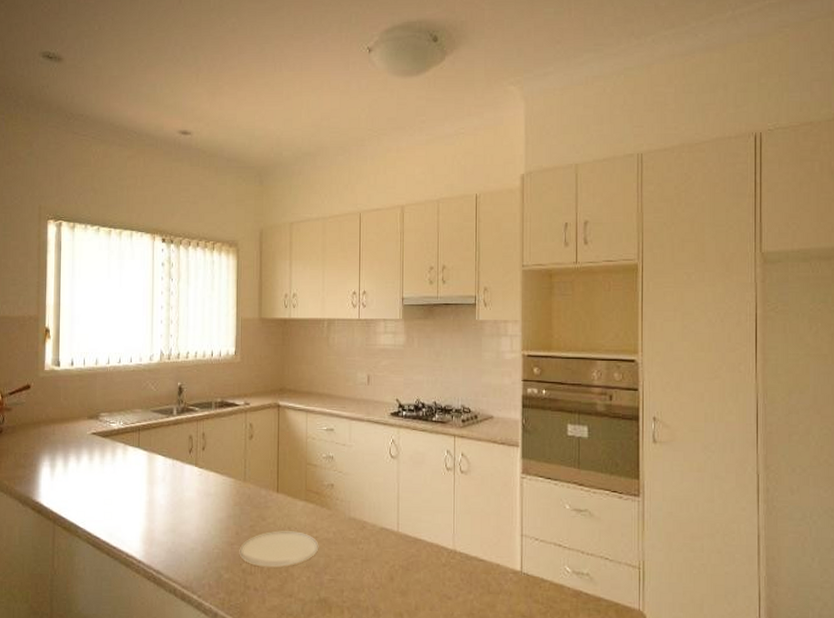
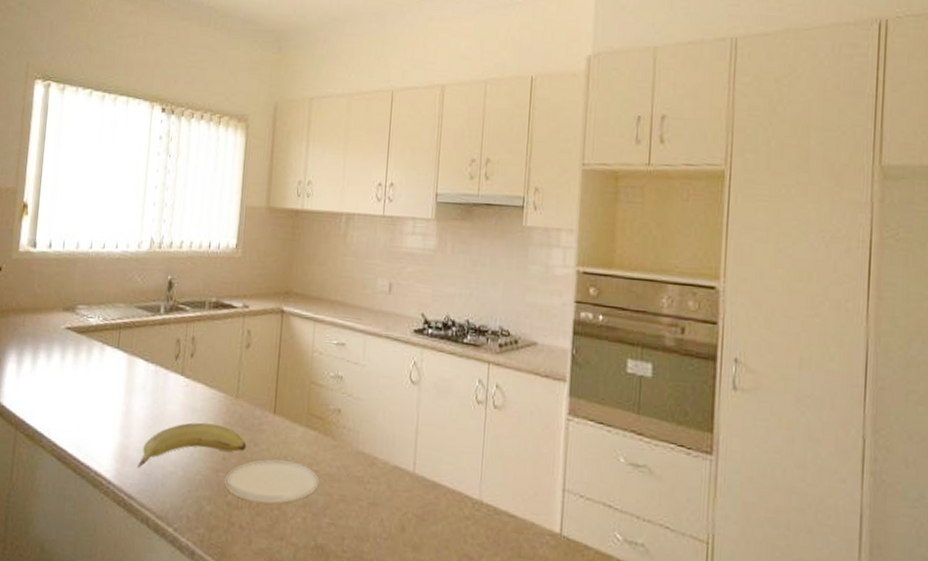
fruit: none [163,504,256,547] -> present [137,422,247,468]

